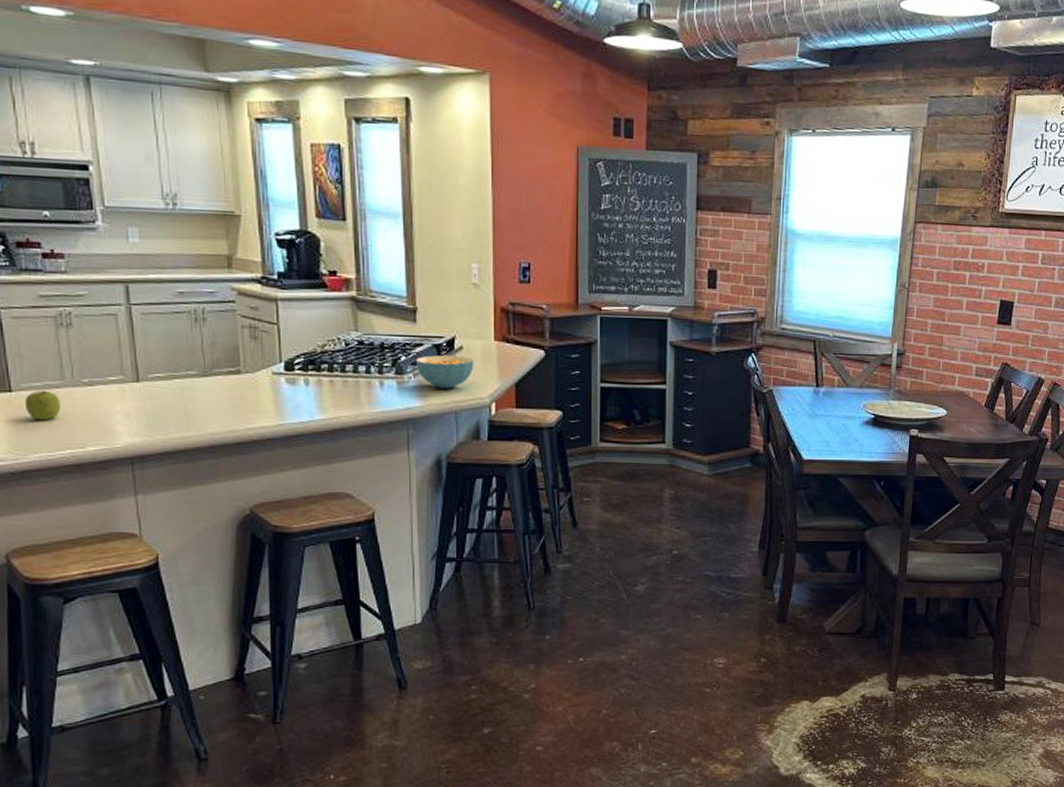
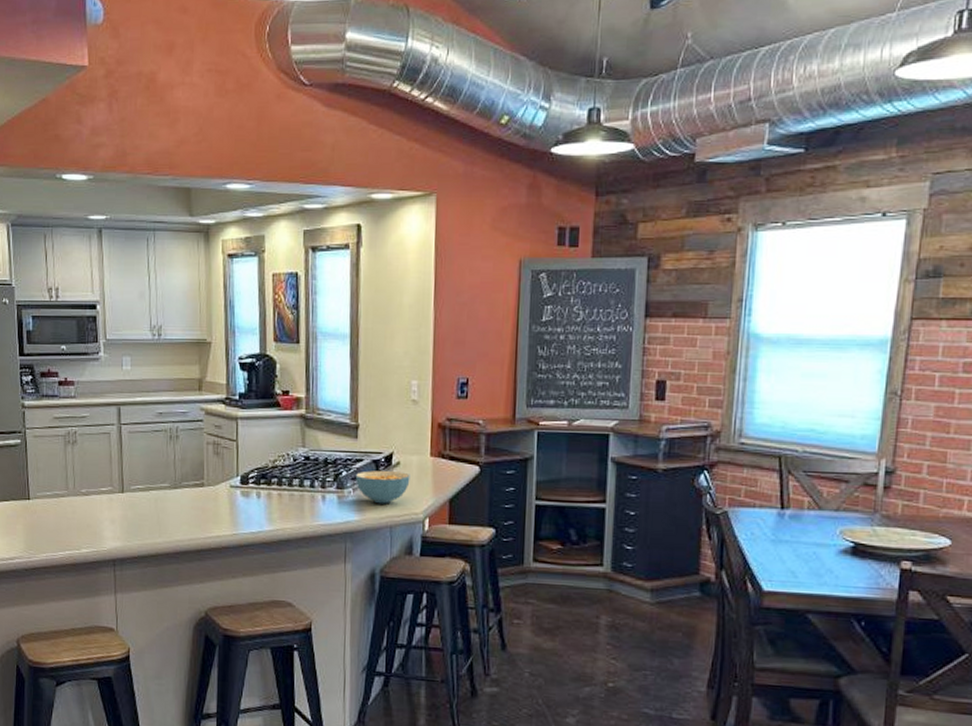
fruit: present [24,390,61,421] -> none [38,498,64,525]

